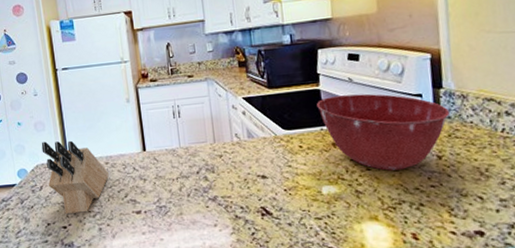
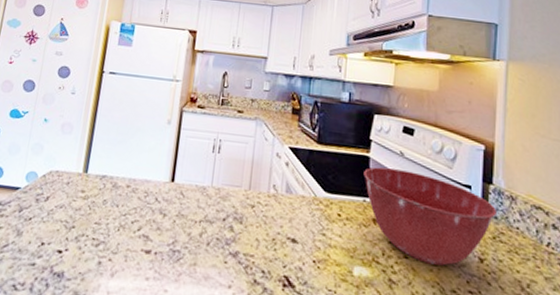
knife block: present [41,140,109,214] -> none [56,146,127,239]

